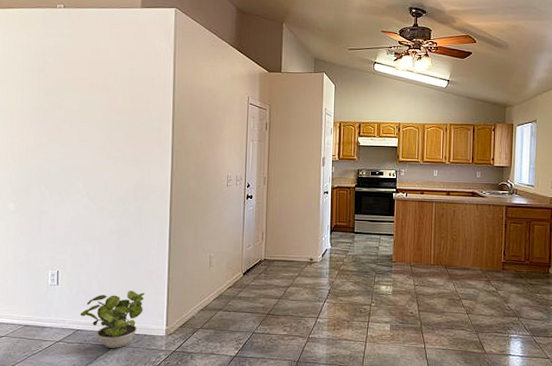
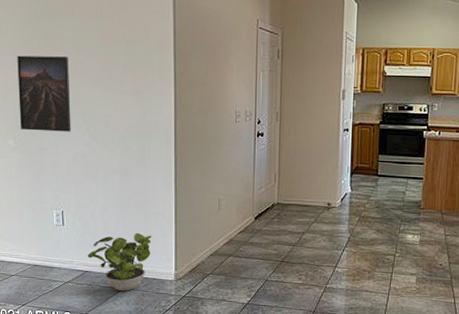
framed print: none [21,125,73,196] -> present [17,55,71,132]

